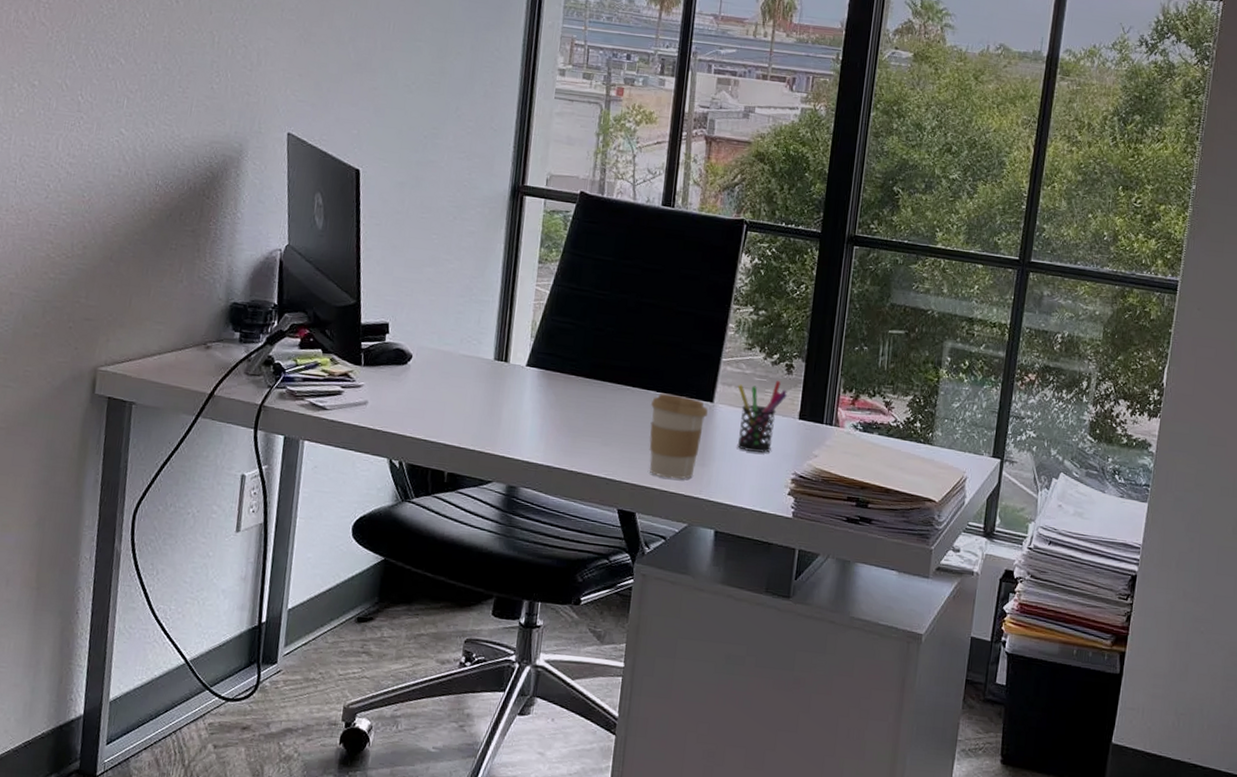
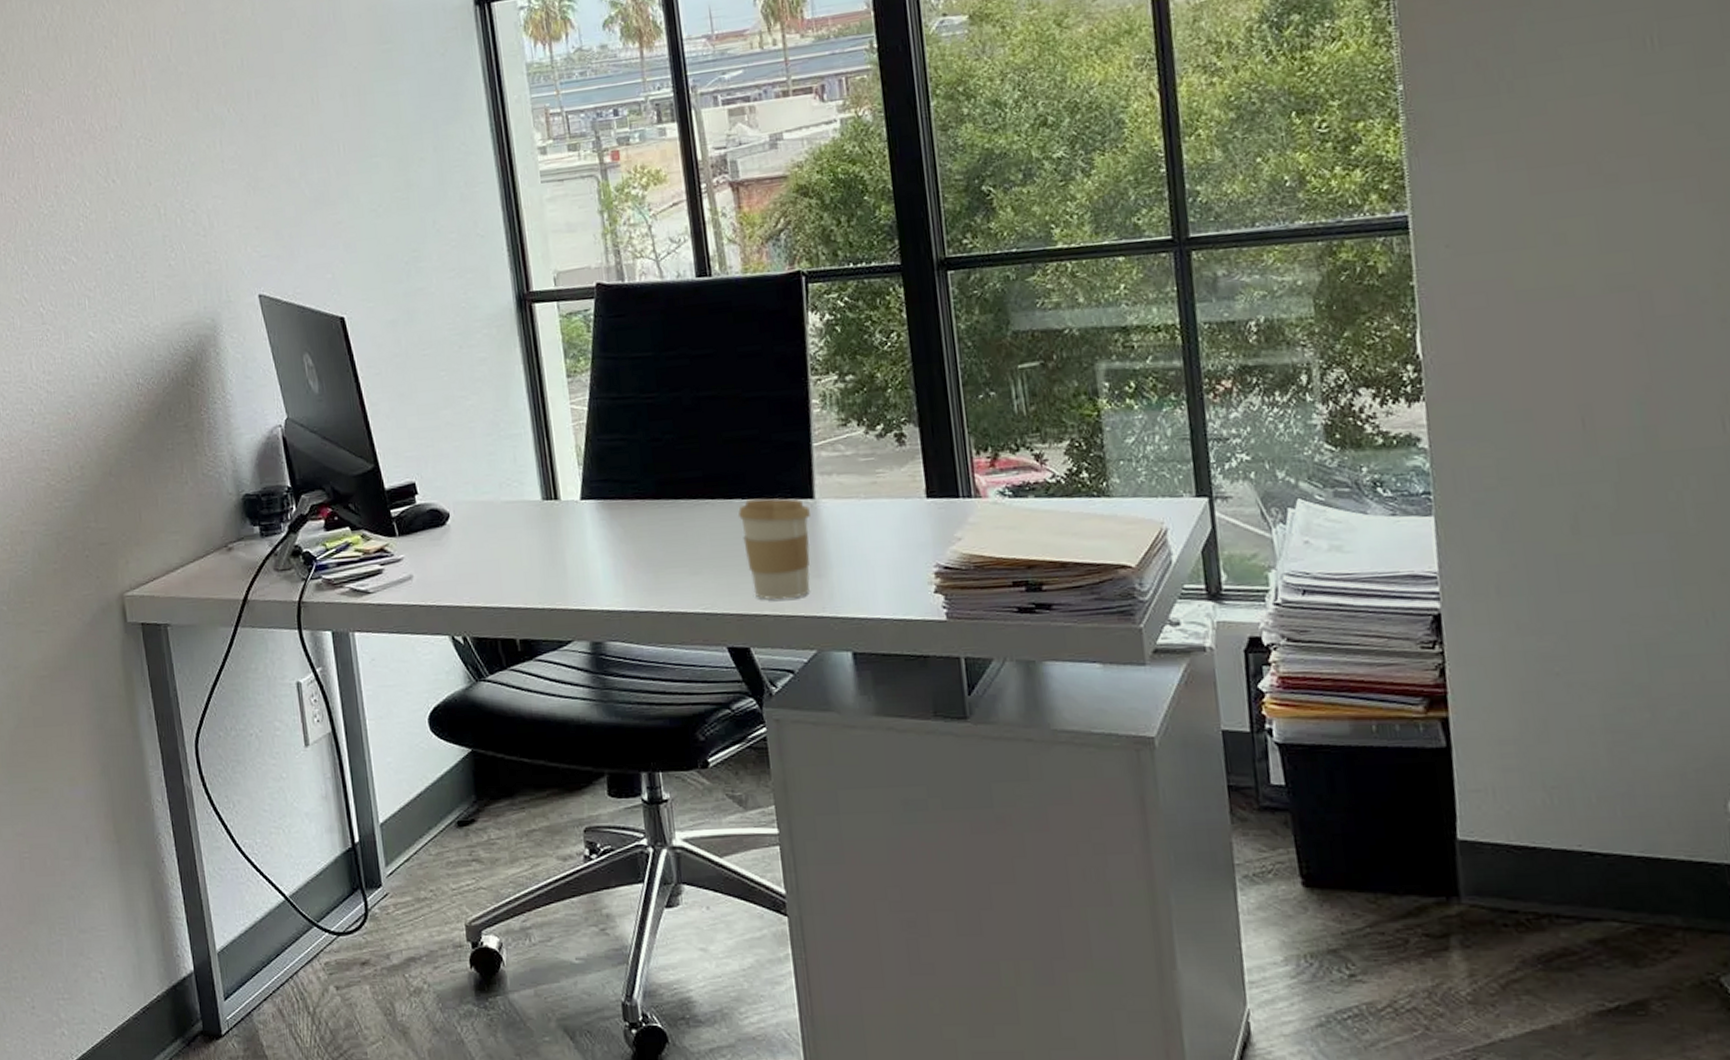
pen holder: present [737,381,787,453] -> none [839,456,905,549]

